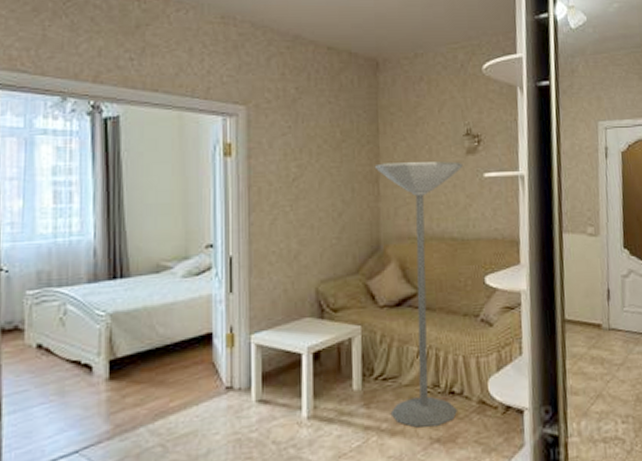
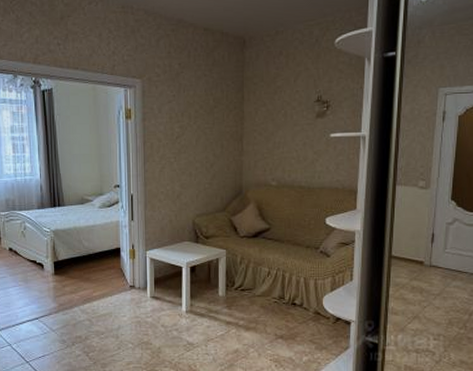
floor lamp: present [374,161,463,428] -> none [239,124,313,326]

